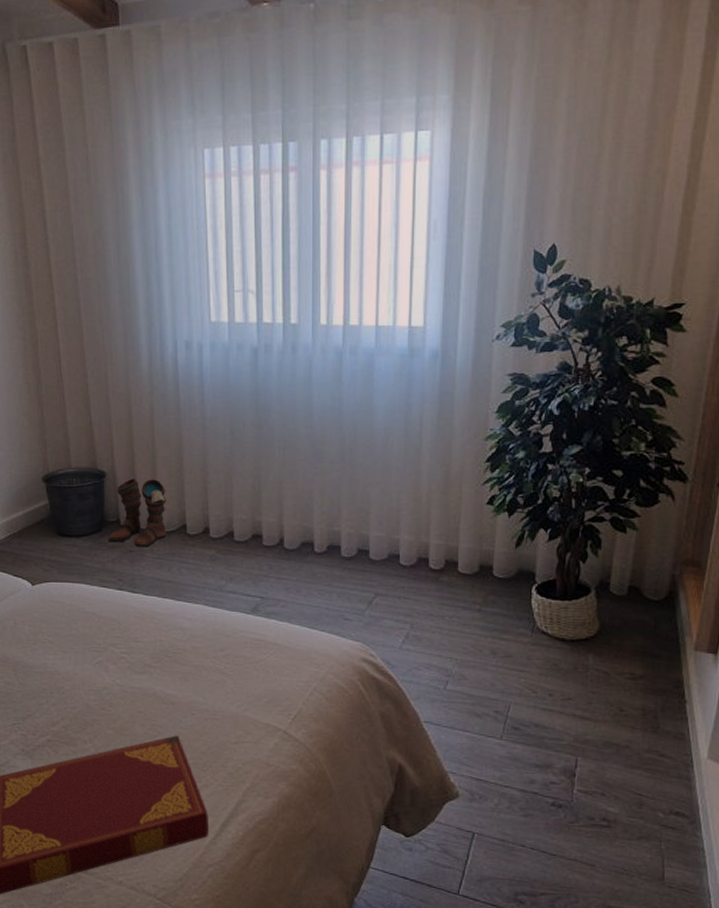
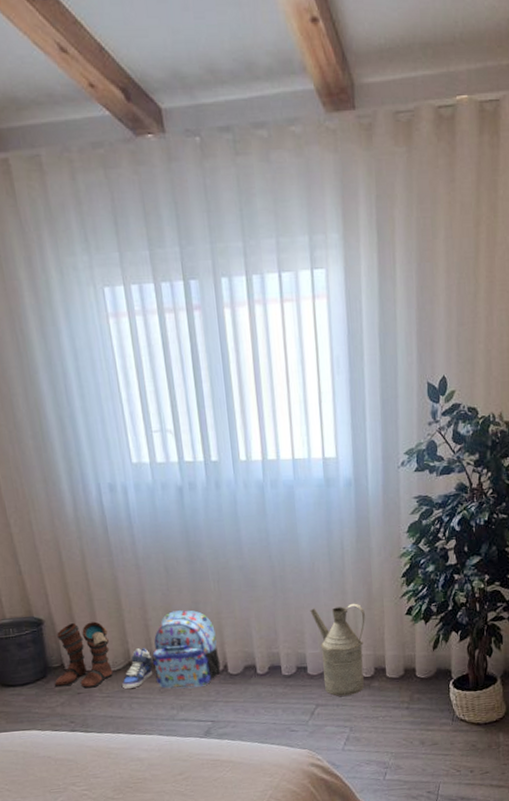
sneaker: none [174,511,206,552] -> present [122,648,153,689]
backpack: none [206,476,276,559] -> present [151,610,221,689]
watering can: none [378,485,440,588] -> present [310,603,365,696]

